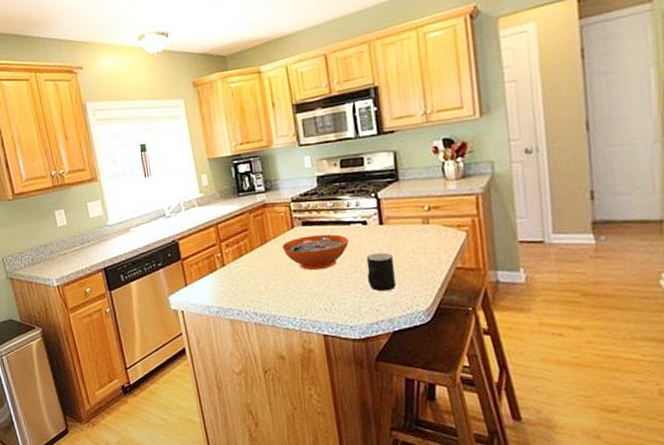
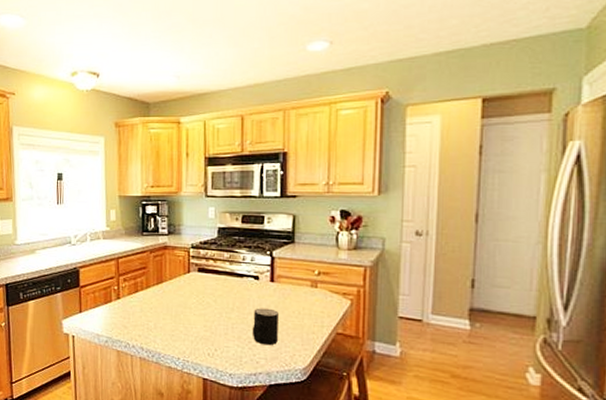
decorative bowl: present [282,234,349,271] -> none [176,282,239,316]

